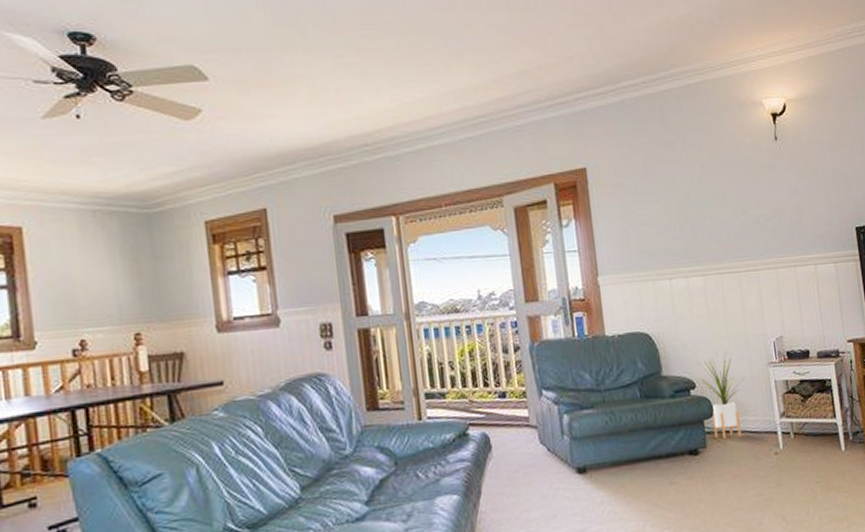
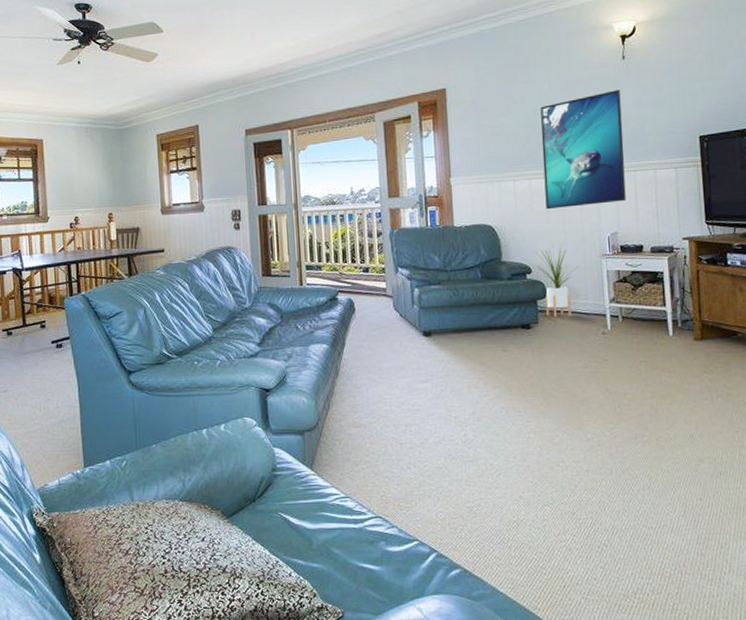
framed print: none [693,174,789,313] -> present [541,90,626,210]

